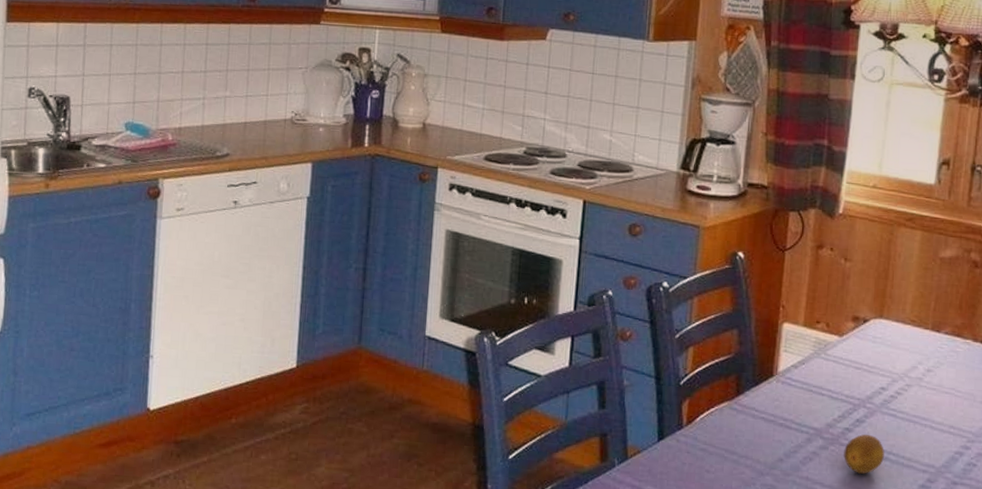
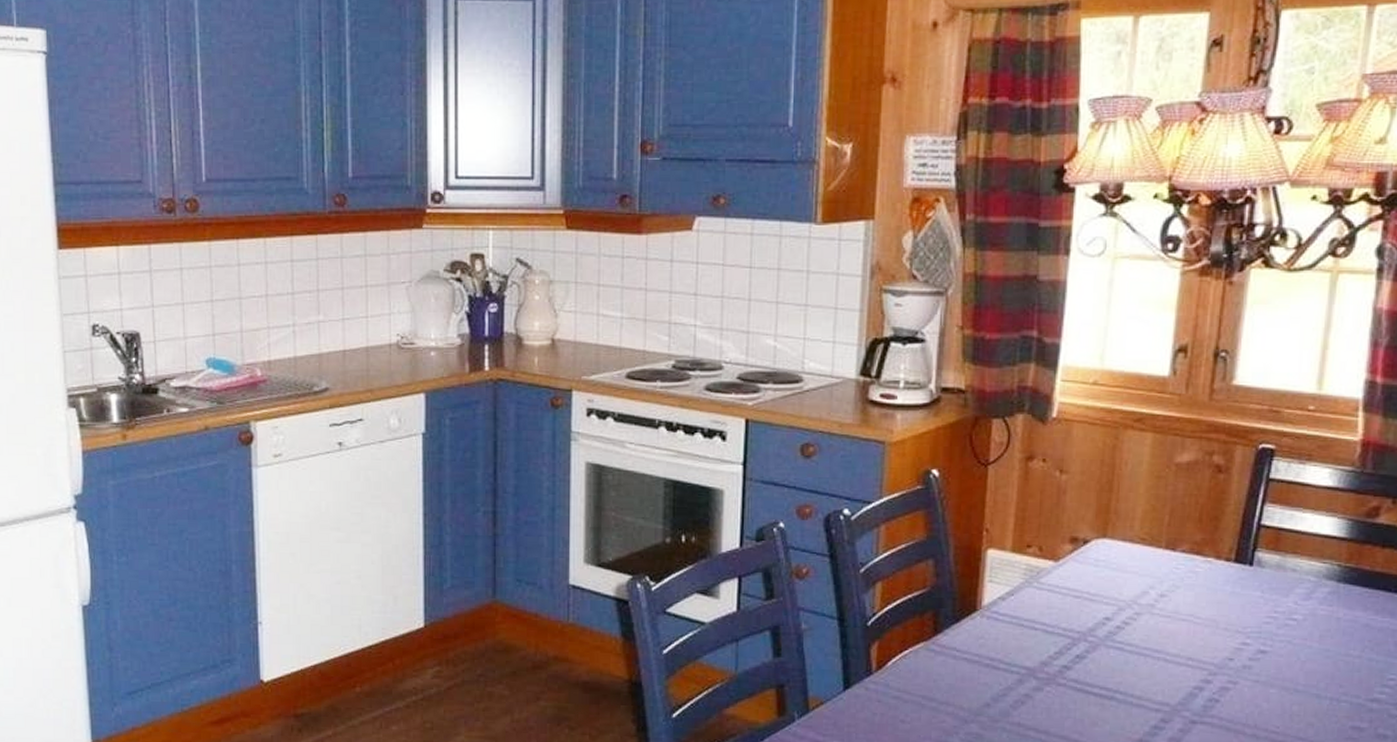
fruit: present [844,434,884,474] -> none [1062,672,1110,716]

